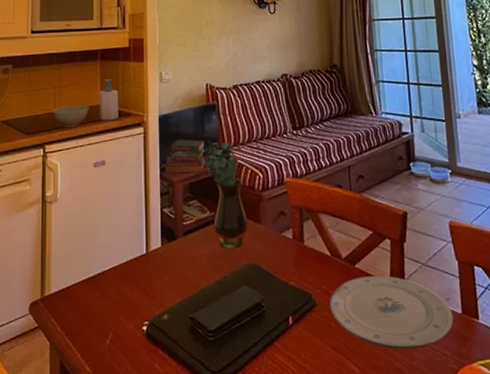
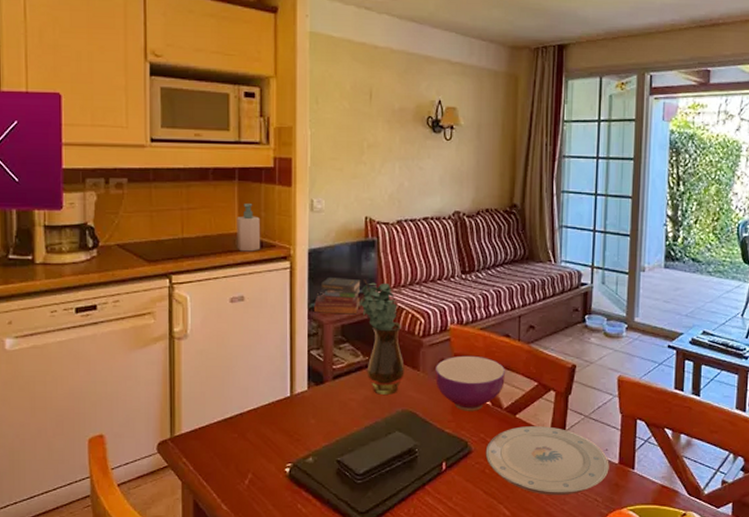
bowl: present [52,105,89,128] -> none [179,232,224,258]
bowl: none [276,207,341,263] -> present [435,355,505,411]

